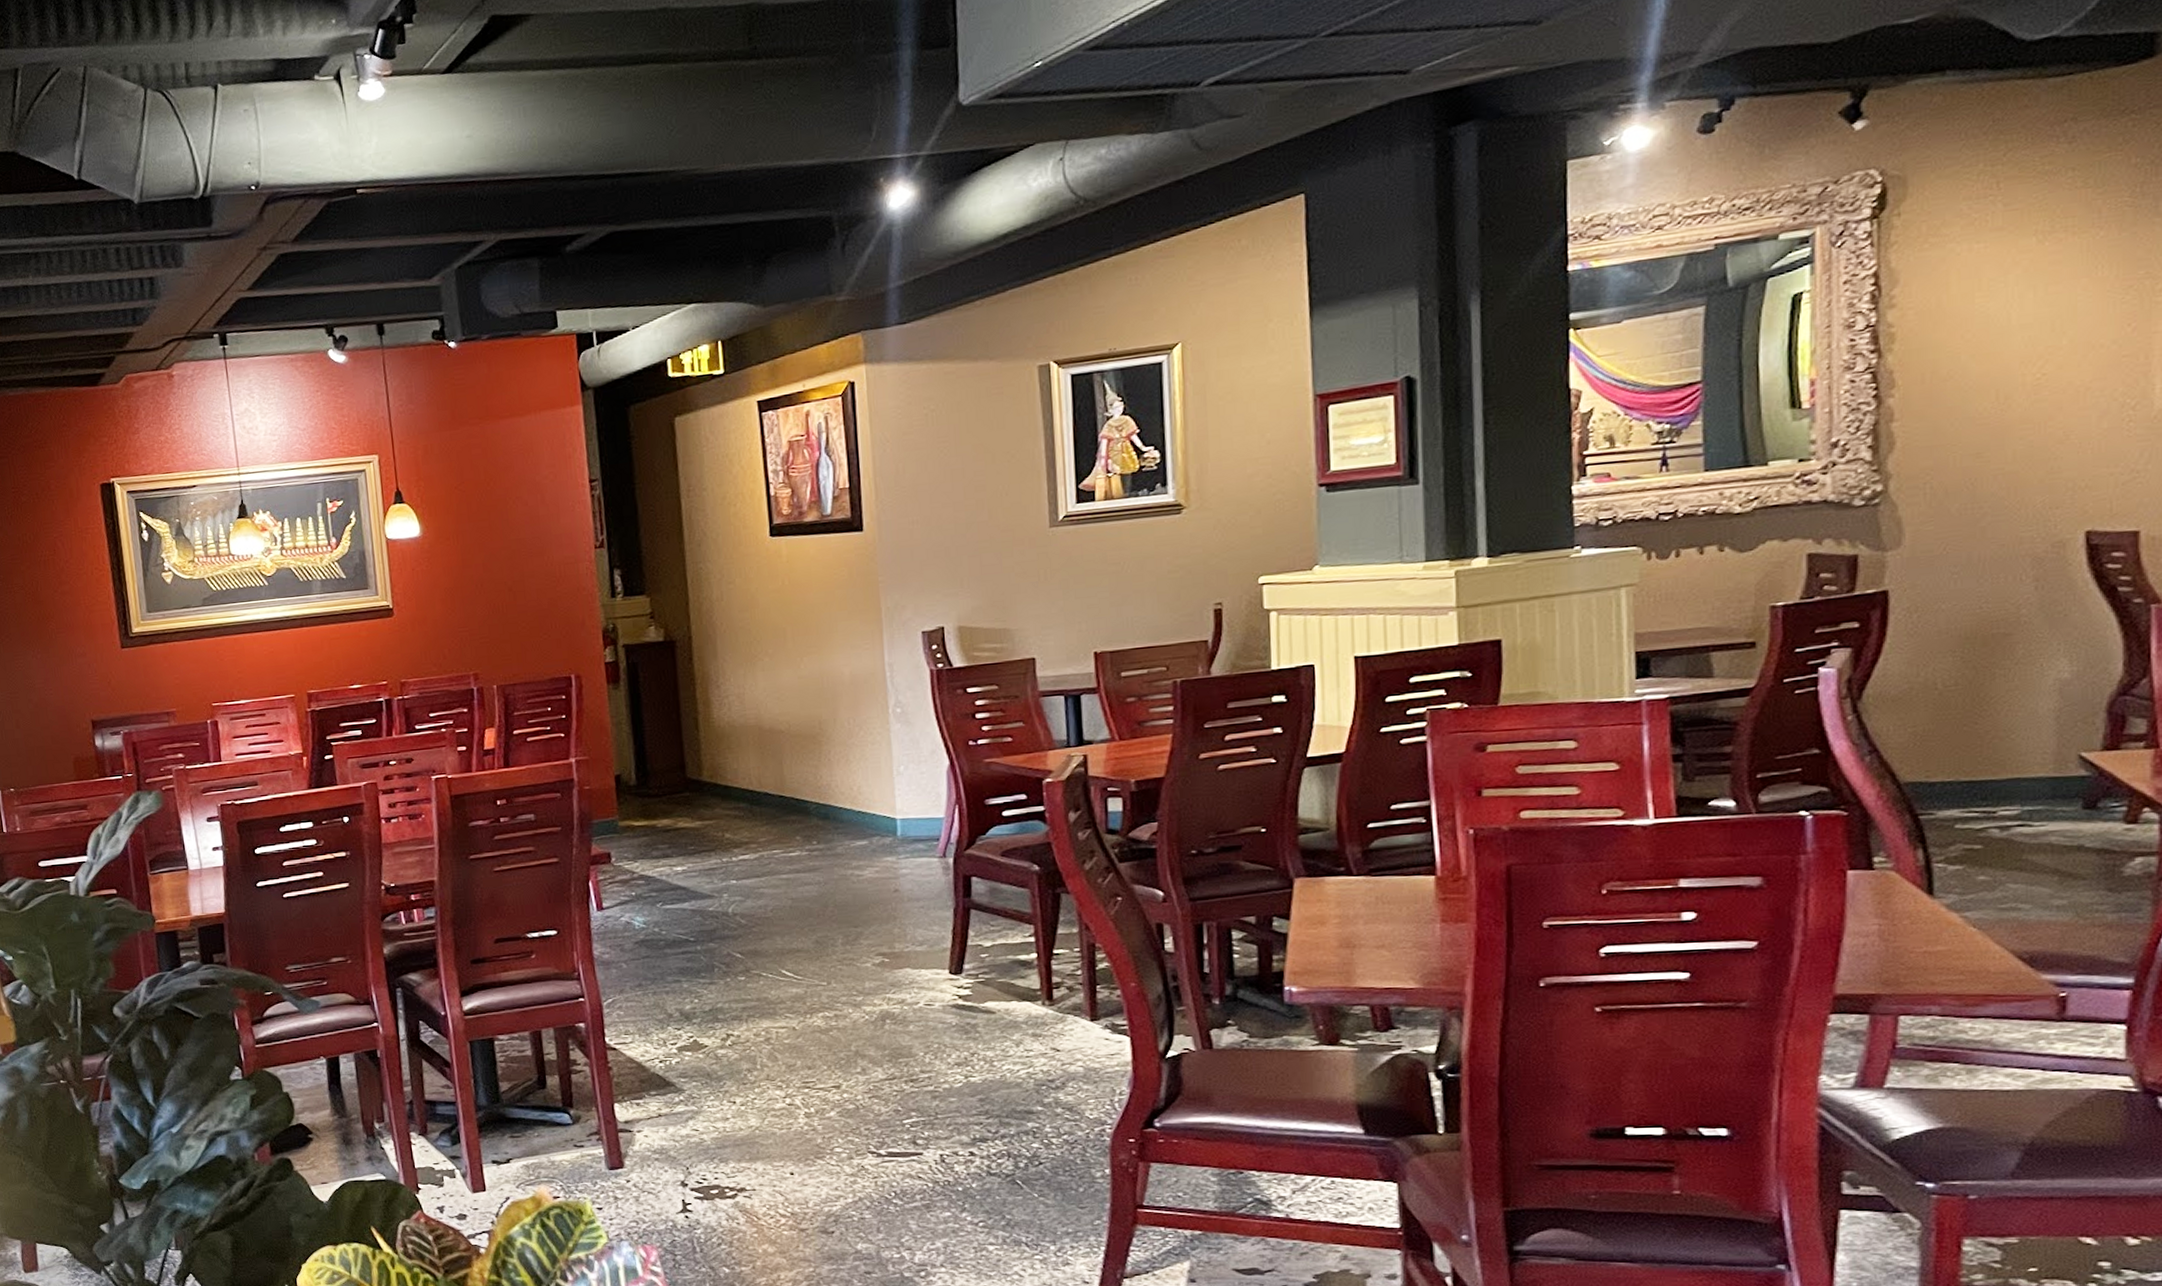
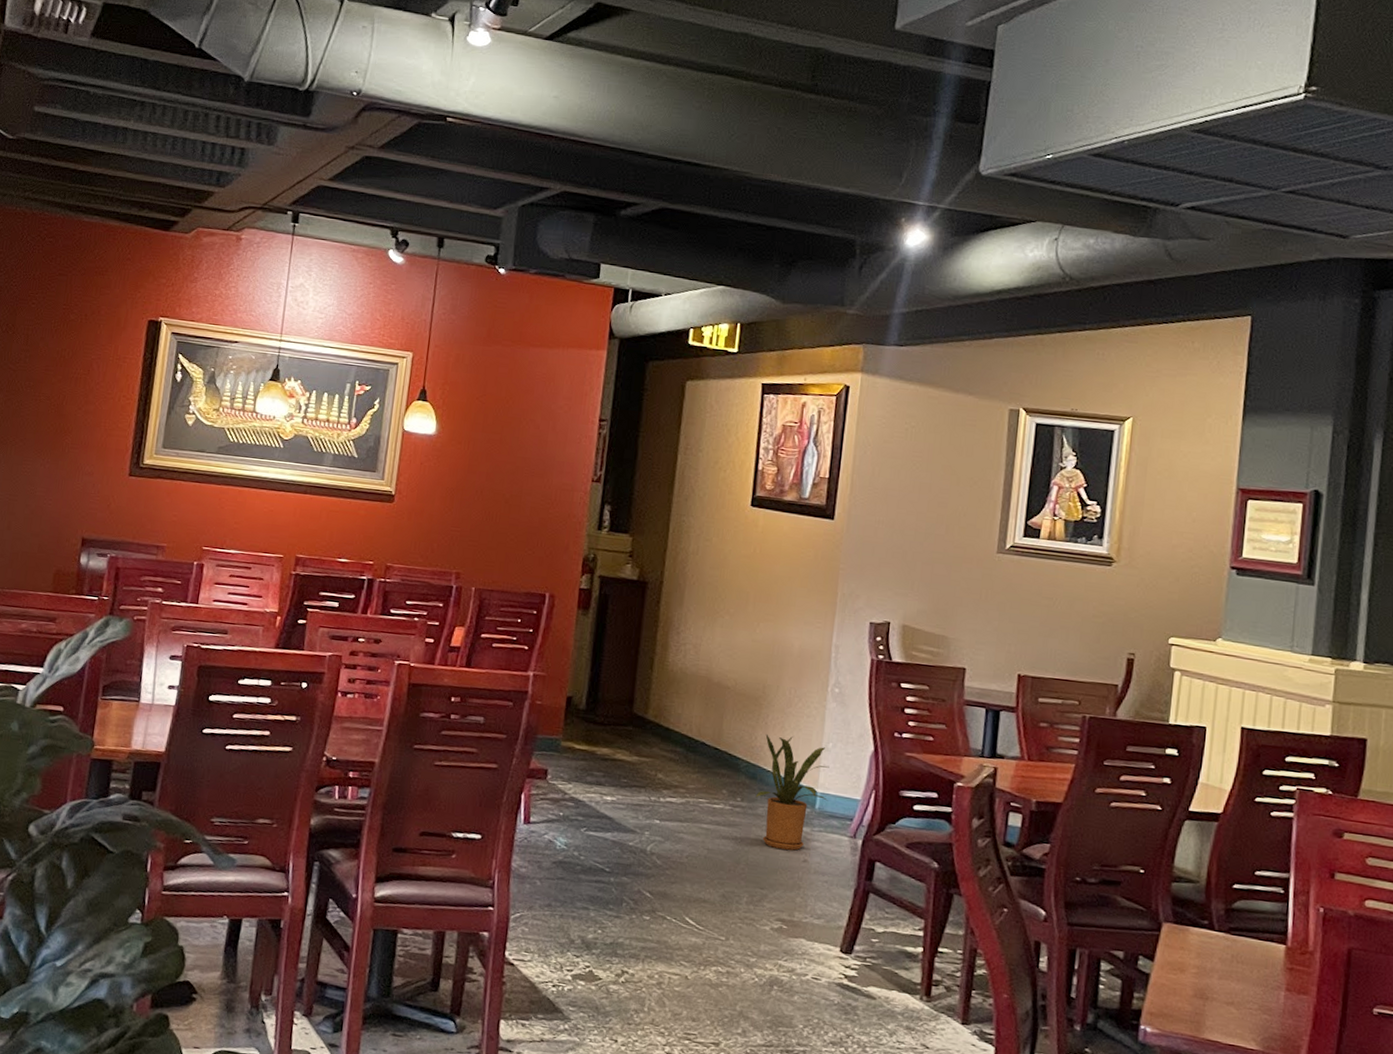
house plant: none [831,768,910,884] -> present [755,734,830,851]

